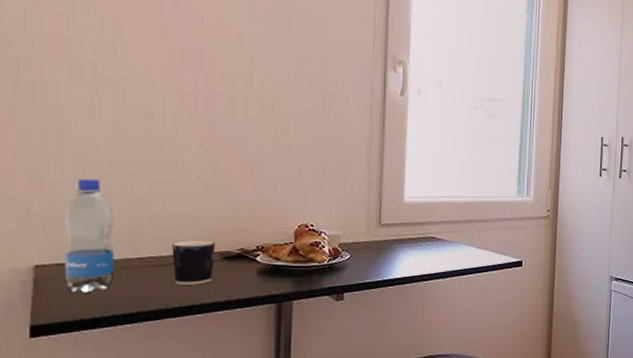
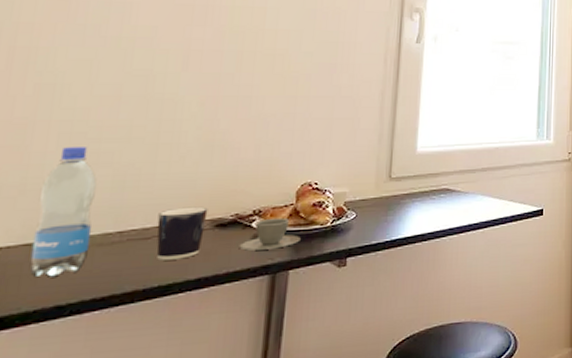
cup: none [246,254,301,281] -> present [239,217,301,251]

